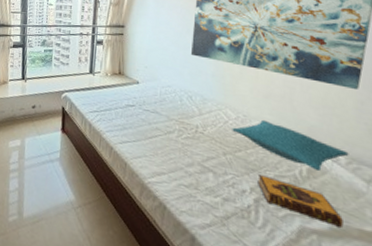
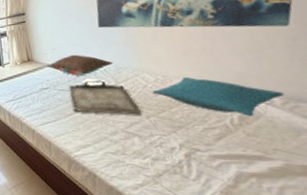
pillow: none [136,76,200,100] -> present [46,54,113,76]
serving tray: none [154,106,220,151] -> present [68,80,142,115]
hardback book: present [258,175,344,229] -> none [186,130,285,168]

